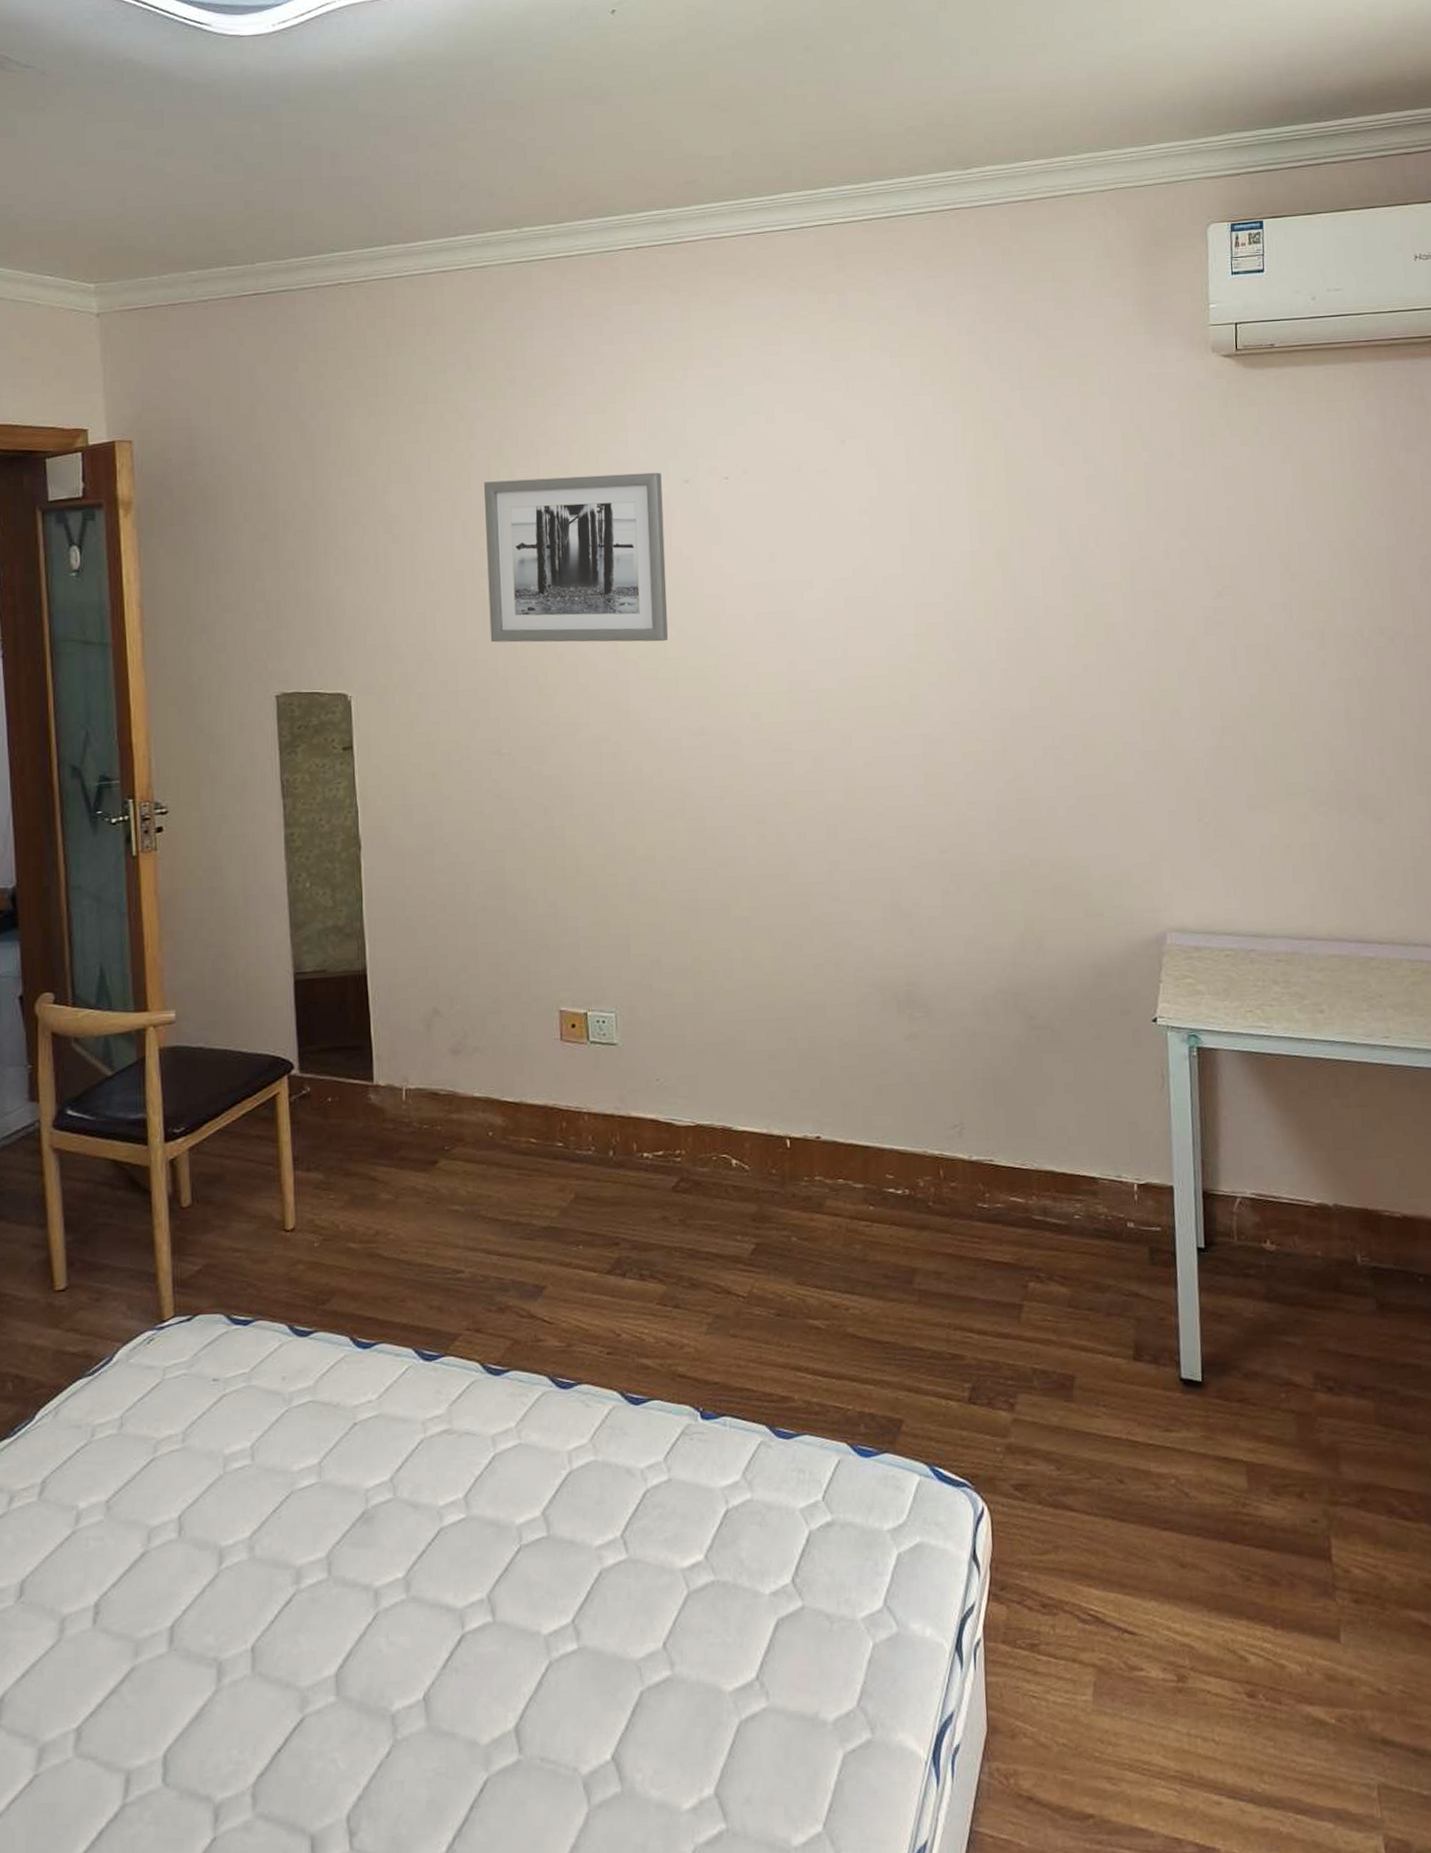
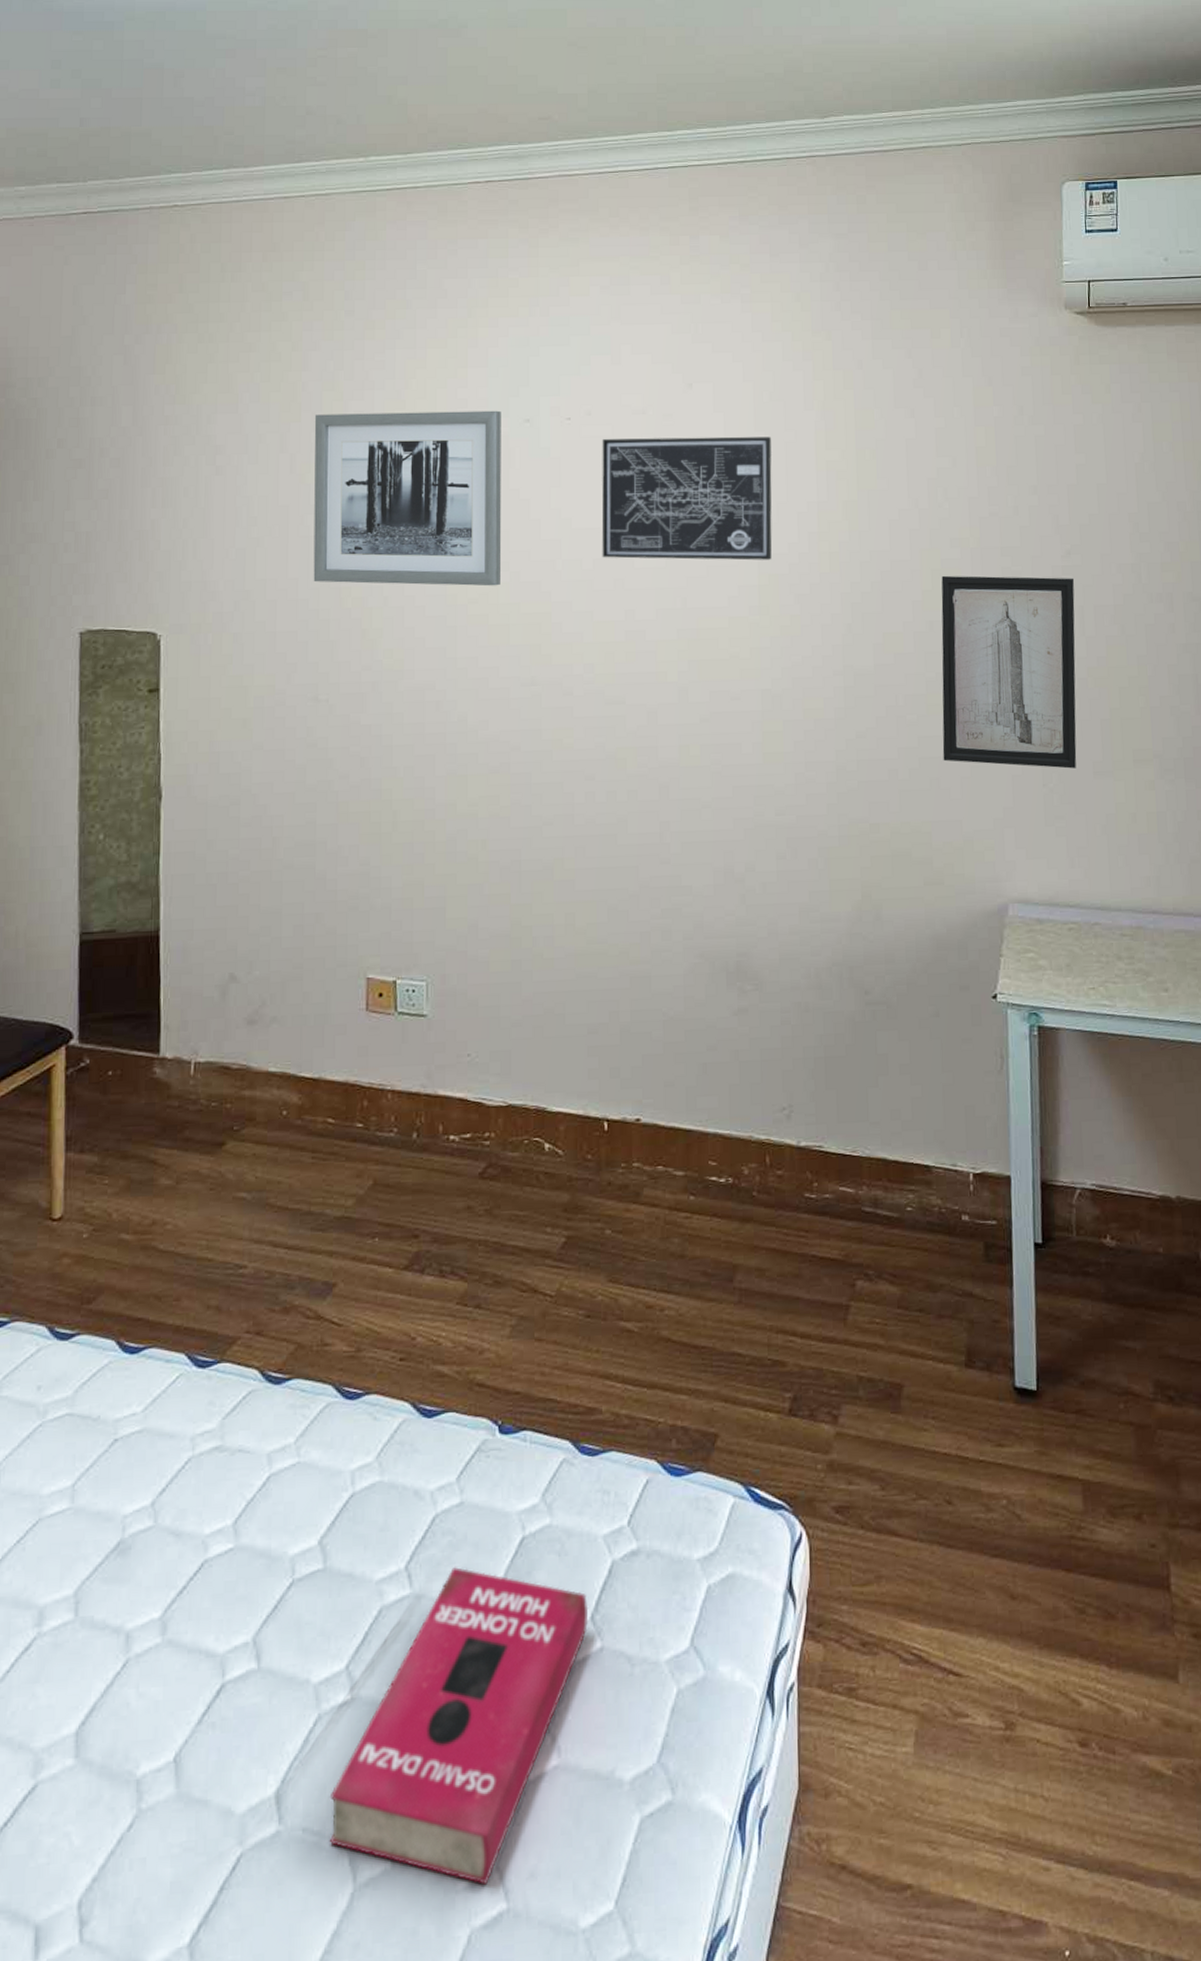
book: none [563,1534,790,1808] -> present [329,1566,589,1885]
wall art: none [759,489,928,612] -> present [601,437,772,561]
wall art: none [1094,618,1231,803] -> present [941,575,1077,769]

